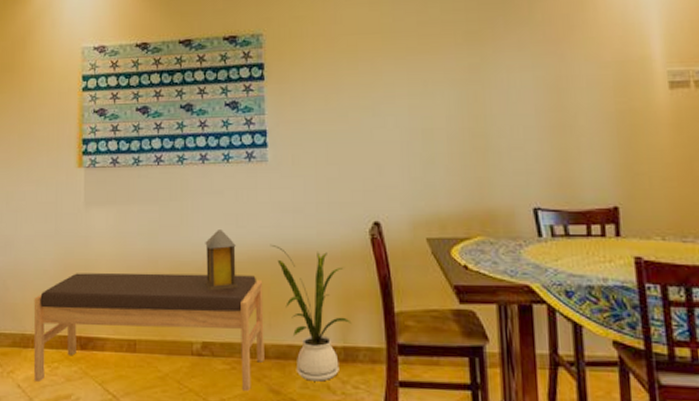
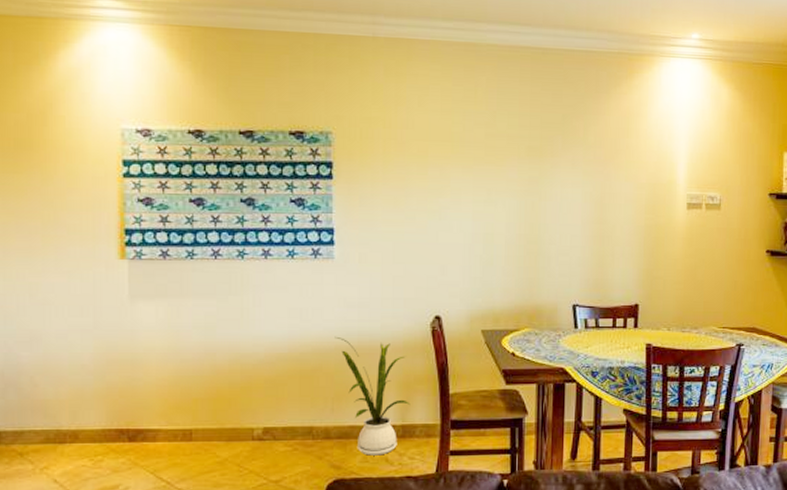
bench: present [33,272,264,392] -> none [70,365,327,475]
lantern: present [205,230,239,291] -> none [267,323,302,381]

